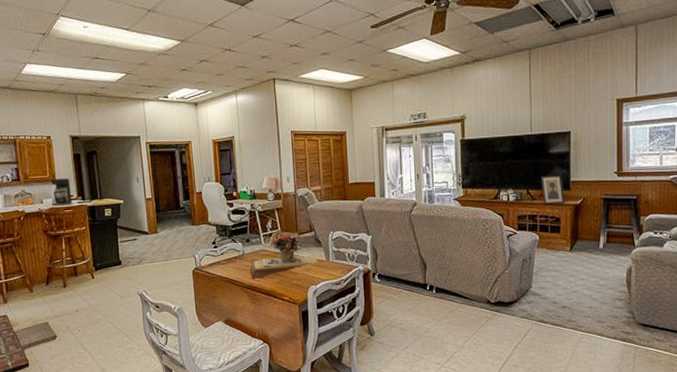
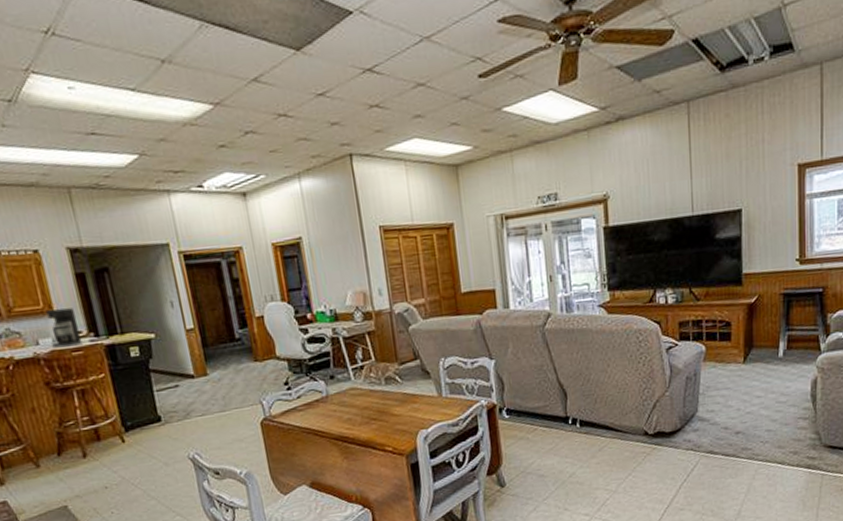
flower arrangement: present [249,235,317,280] -> none [337,365,427,428]
picture frame: present [541,175,565,205] -> none [706,266,736,306]

